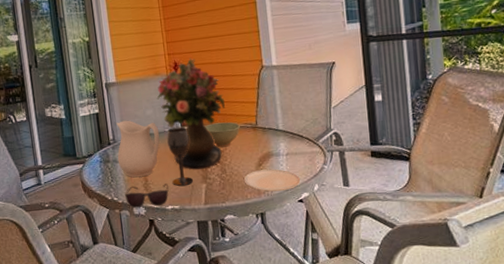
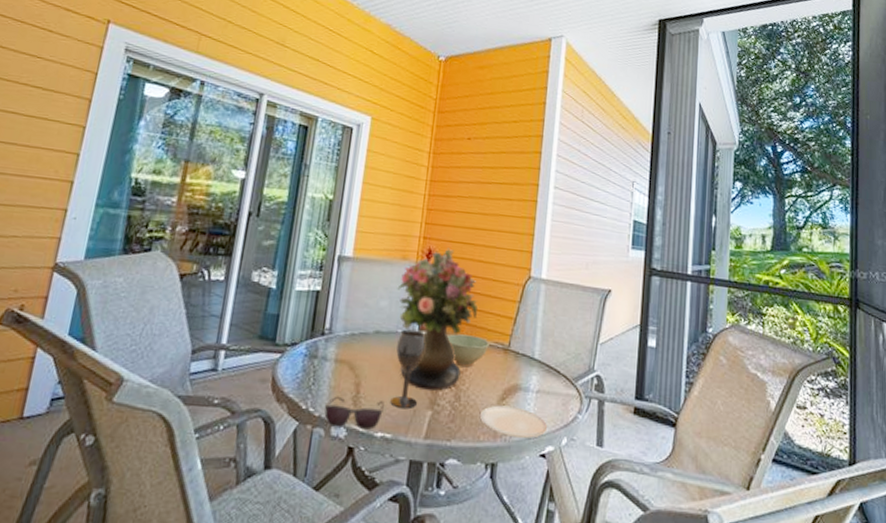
pitcher: present [116,120,160,178] -> none [327,307,391,387]

